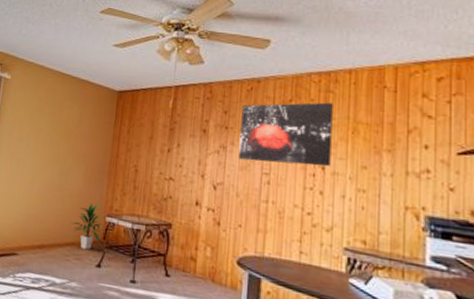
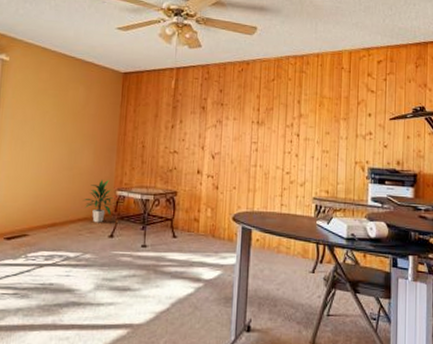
wall art: present [239,102,333,167] -> none [232,81,305,134]

